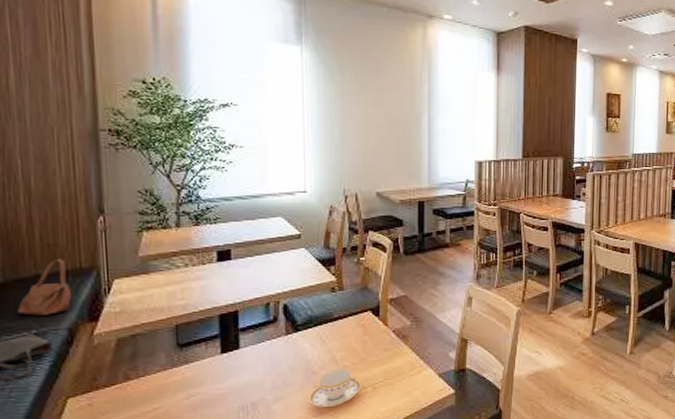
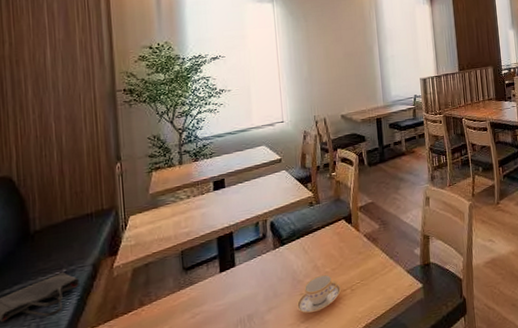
handbag: present [17,259,72,316] -> none [51,203,96,256]

